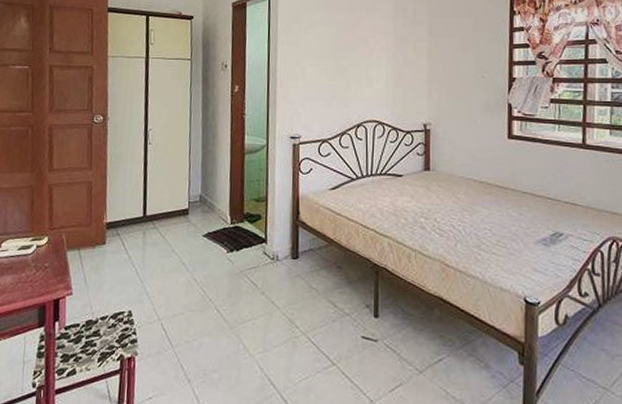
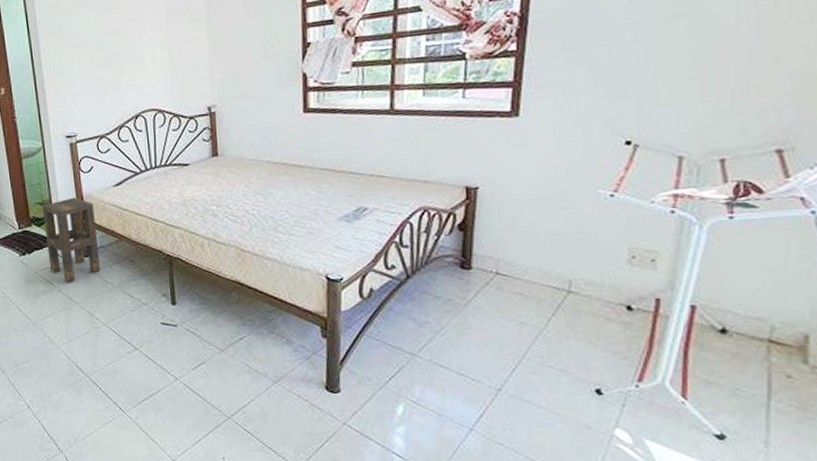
side table: none [256,197,308,284] -> present [42,197,101,282]

